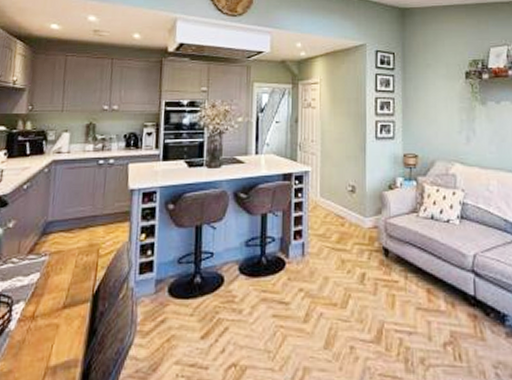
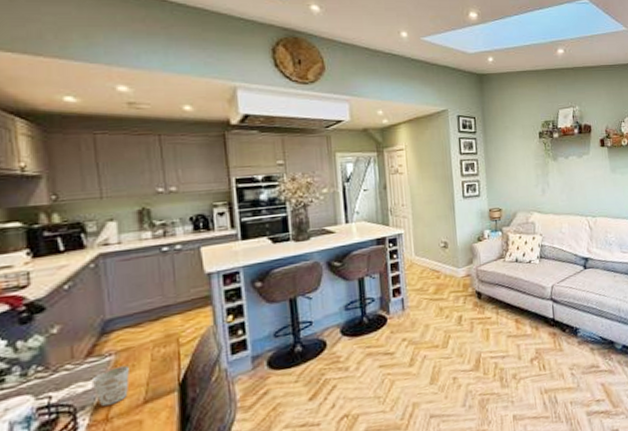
mug: none [28,268,57,303] -> present [93,365,130,406]

